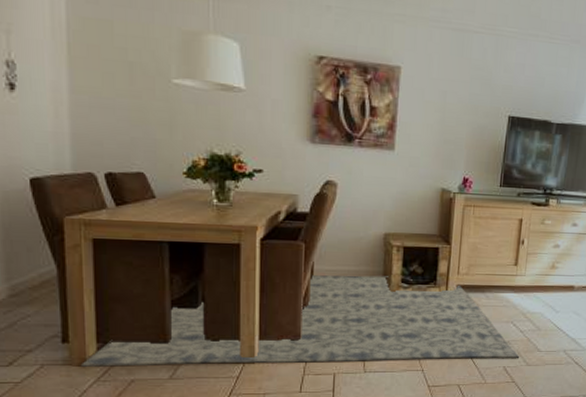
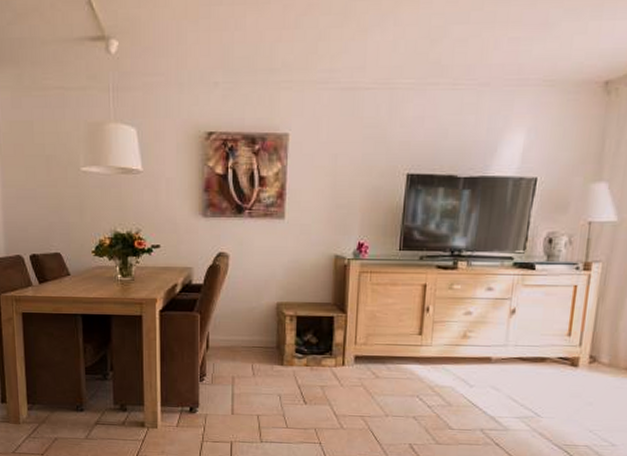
rug: present [80,275,520,367] -> none [15,345,428,435]

